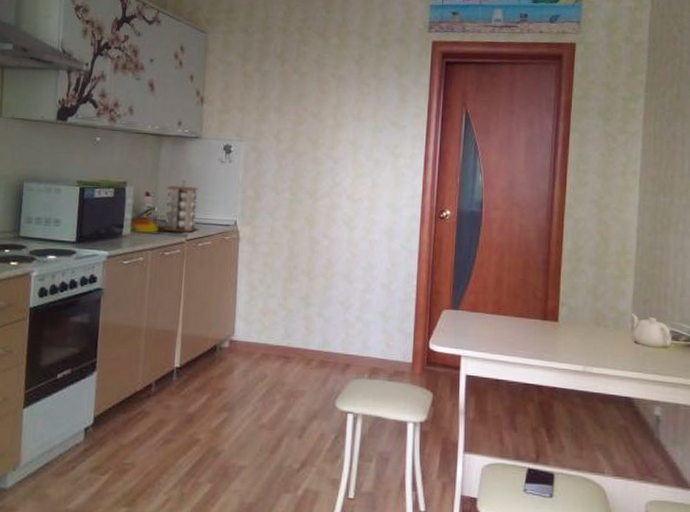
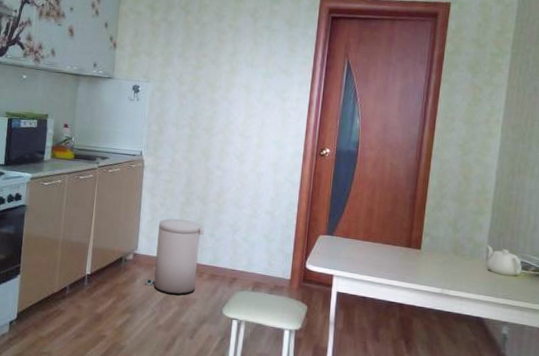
spice rack: present [164,179,199,233] -> none [80,114,110,161]
pedal bin: none [244,297,311,388] -> present [145,218,205,296]

